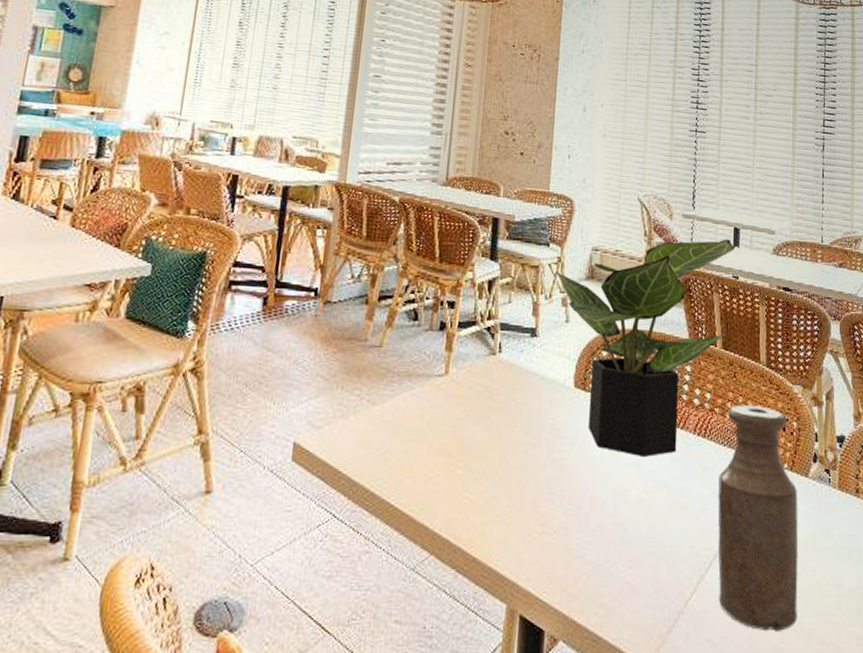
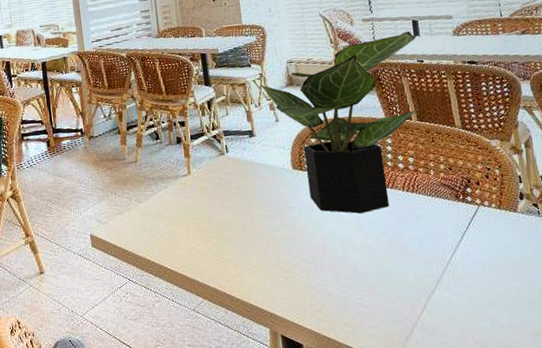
bottle: present [718,405,798,632] -> none [431,161,523,334]

